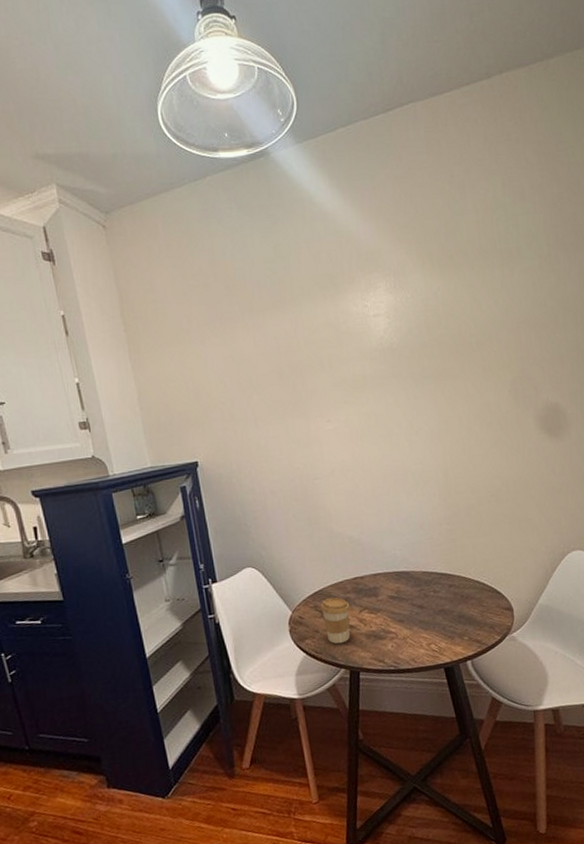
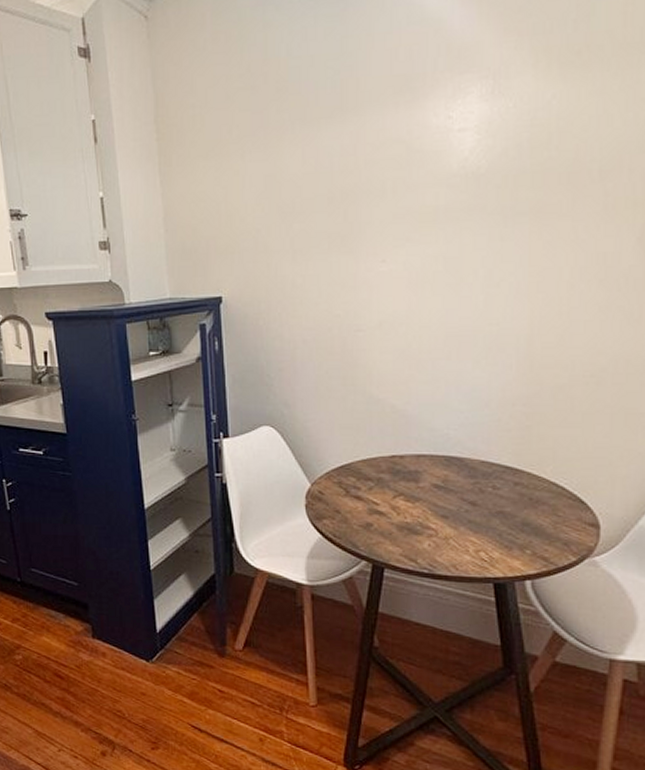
coffee cup: present [320,597,351,644] -> none [346,474,382,531]

